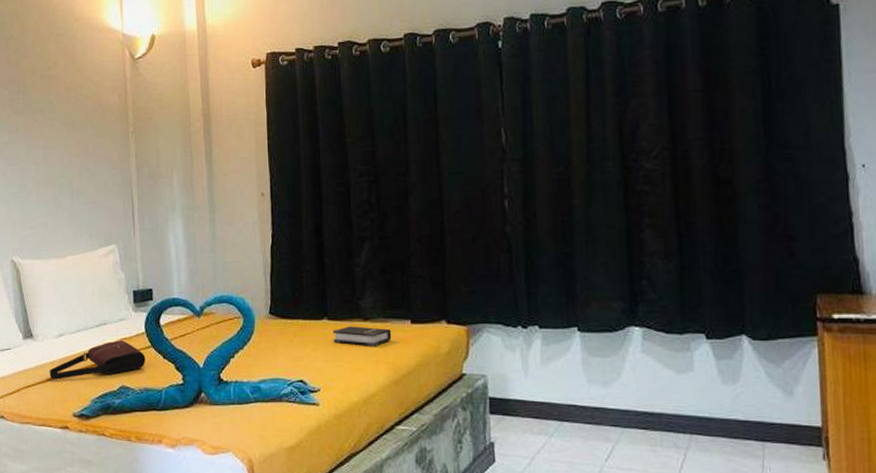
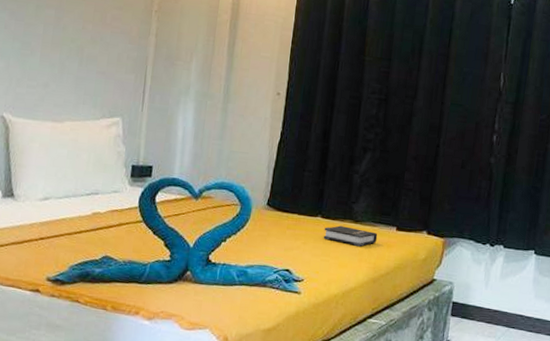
shoulder bag: present [49,340,146,380] -> none [26,211,135,244]

